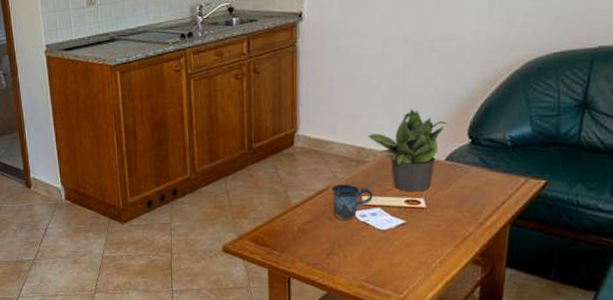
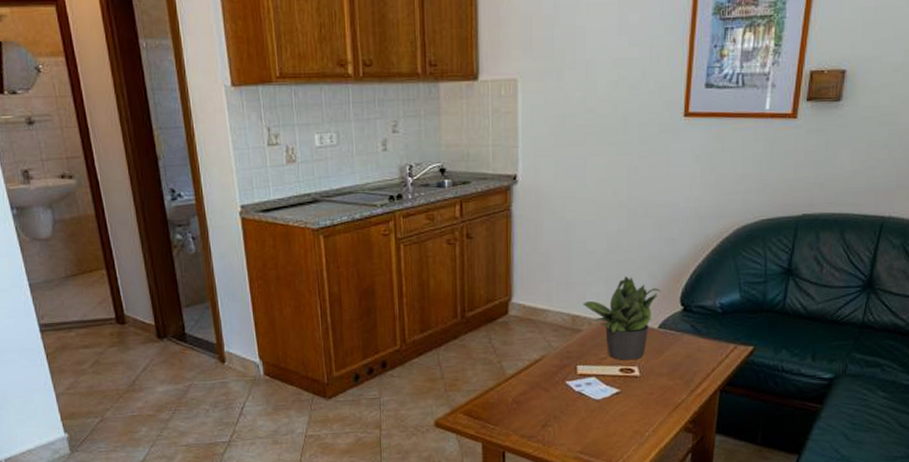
mug: present [331,184,373,220] -> none [546,354,588,391]

